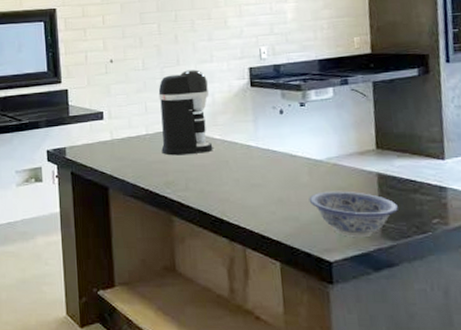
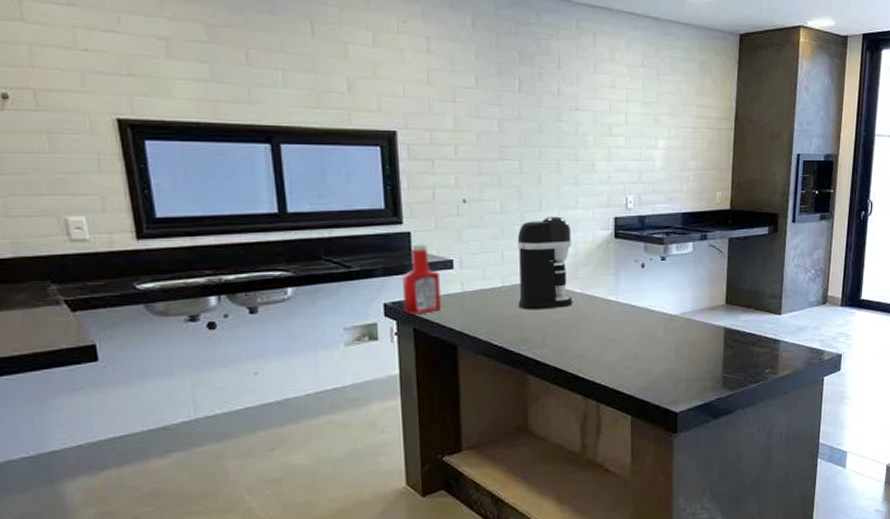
ketchup bottle: none [62,99,95,160] -> present [403,244,442,315]
bowl: present [309,191,399,238] -> none [662,345,740,389]

